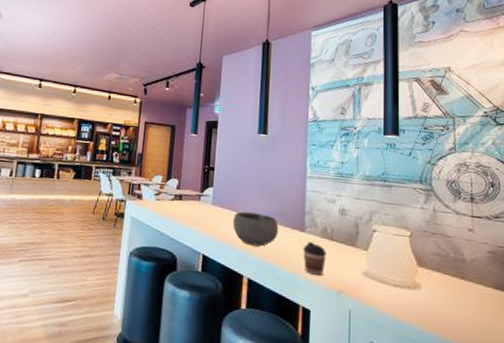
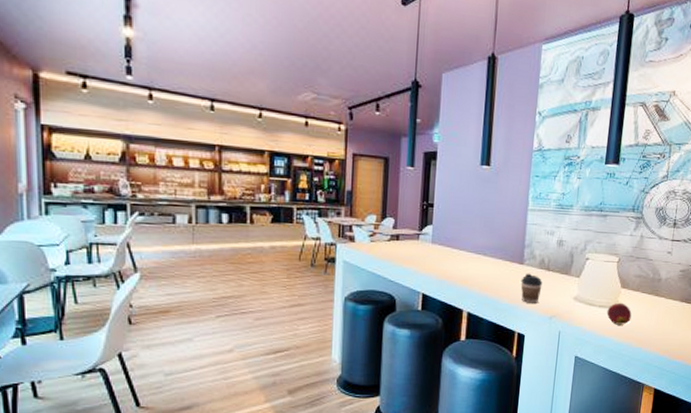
bowl: present [233,211,279,247] -> none [453,248,499,282]
apple: none [403,283,434,311] -> present [606,302,632,325]

